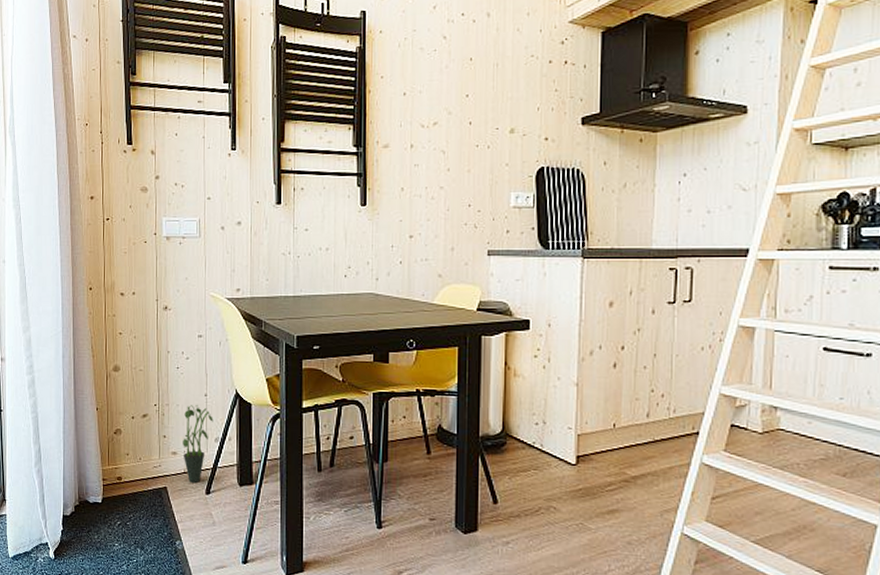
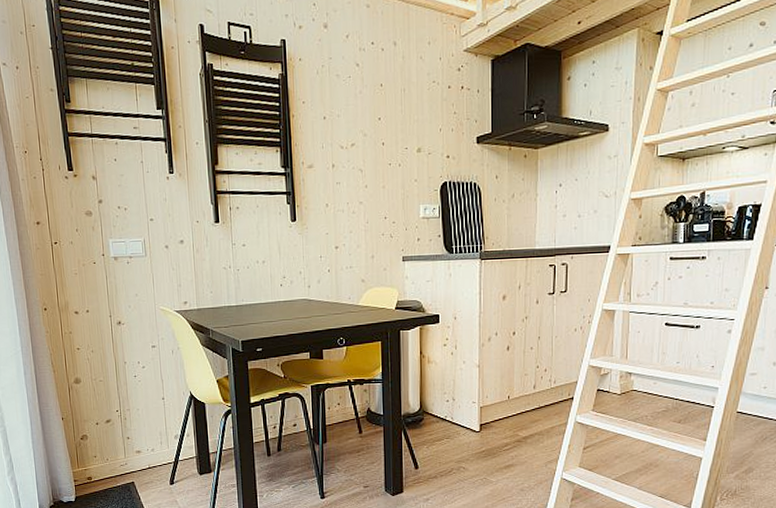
potted plant: present [183,405,213,484] -> none [145,408,172,477]

